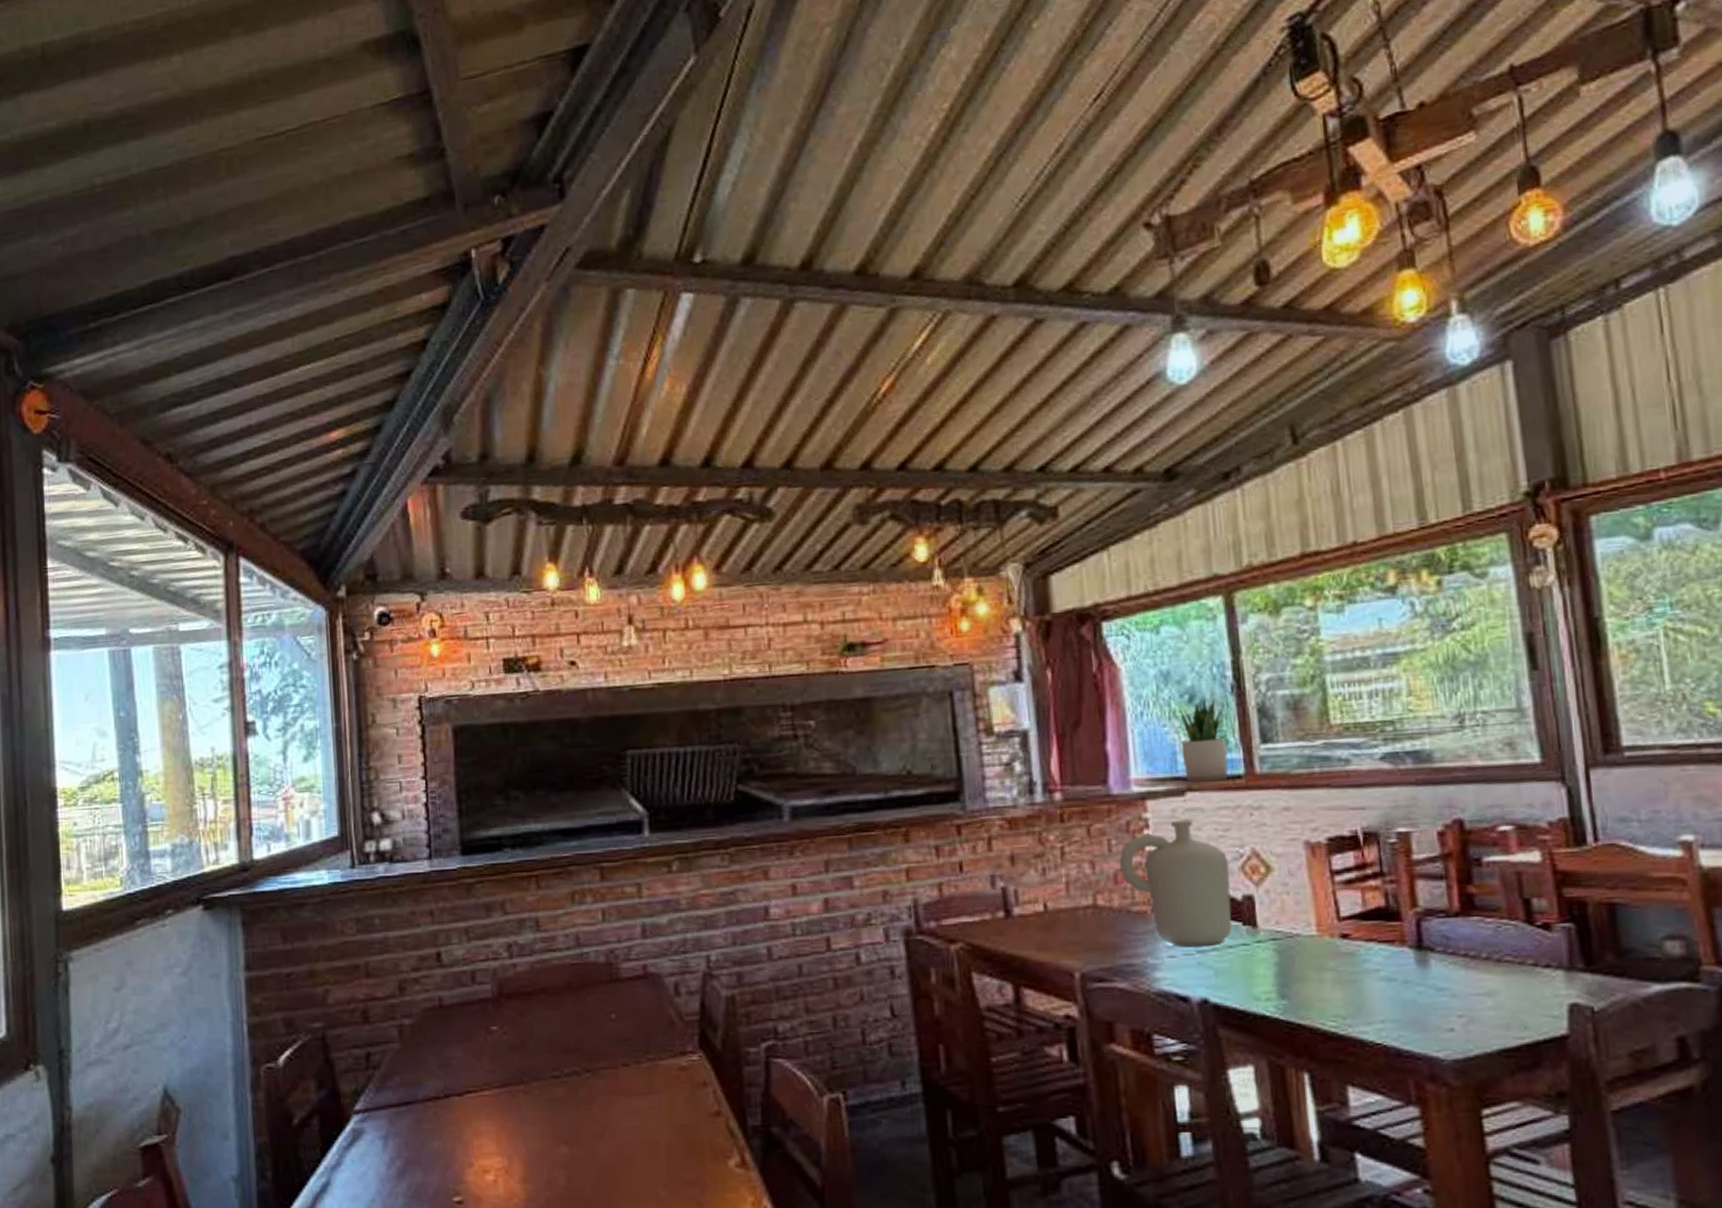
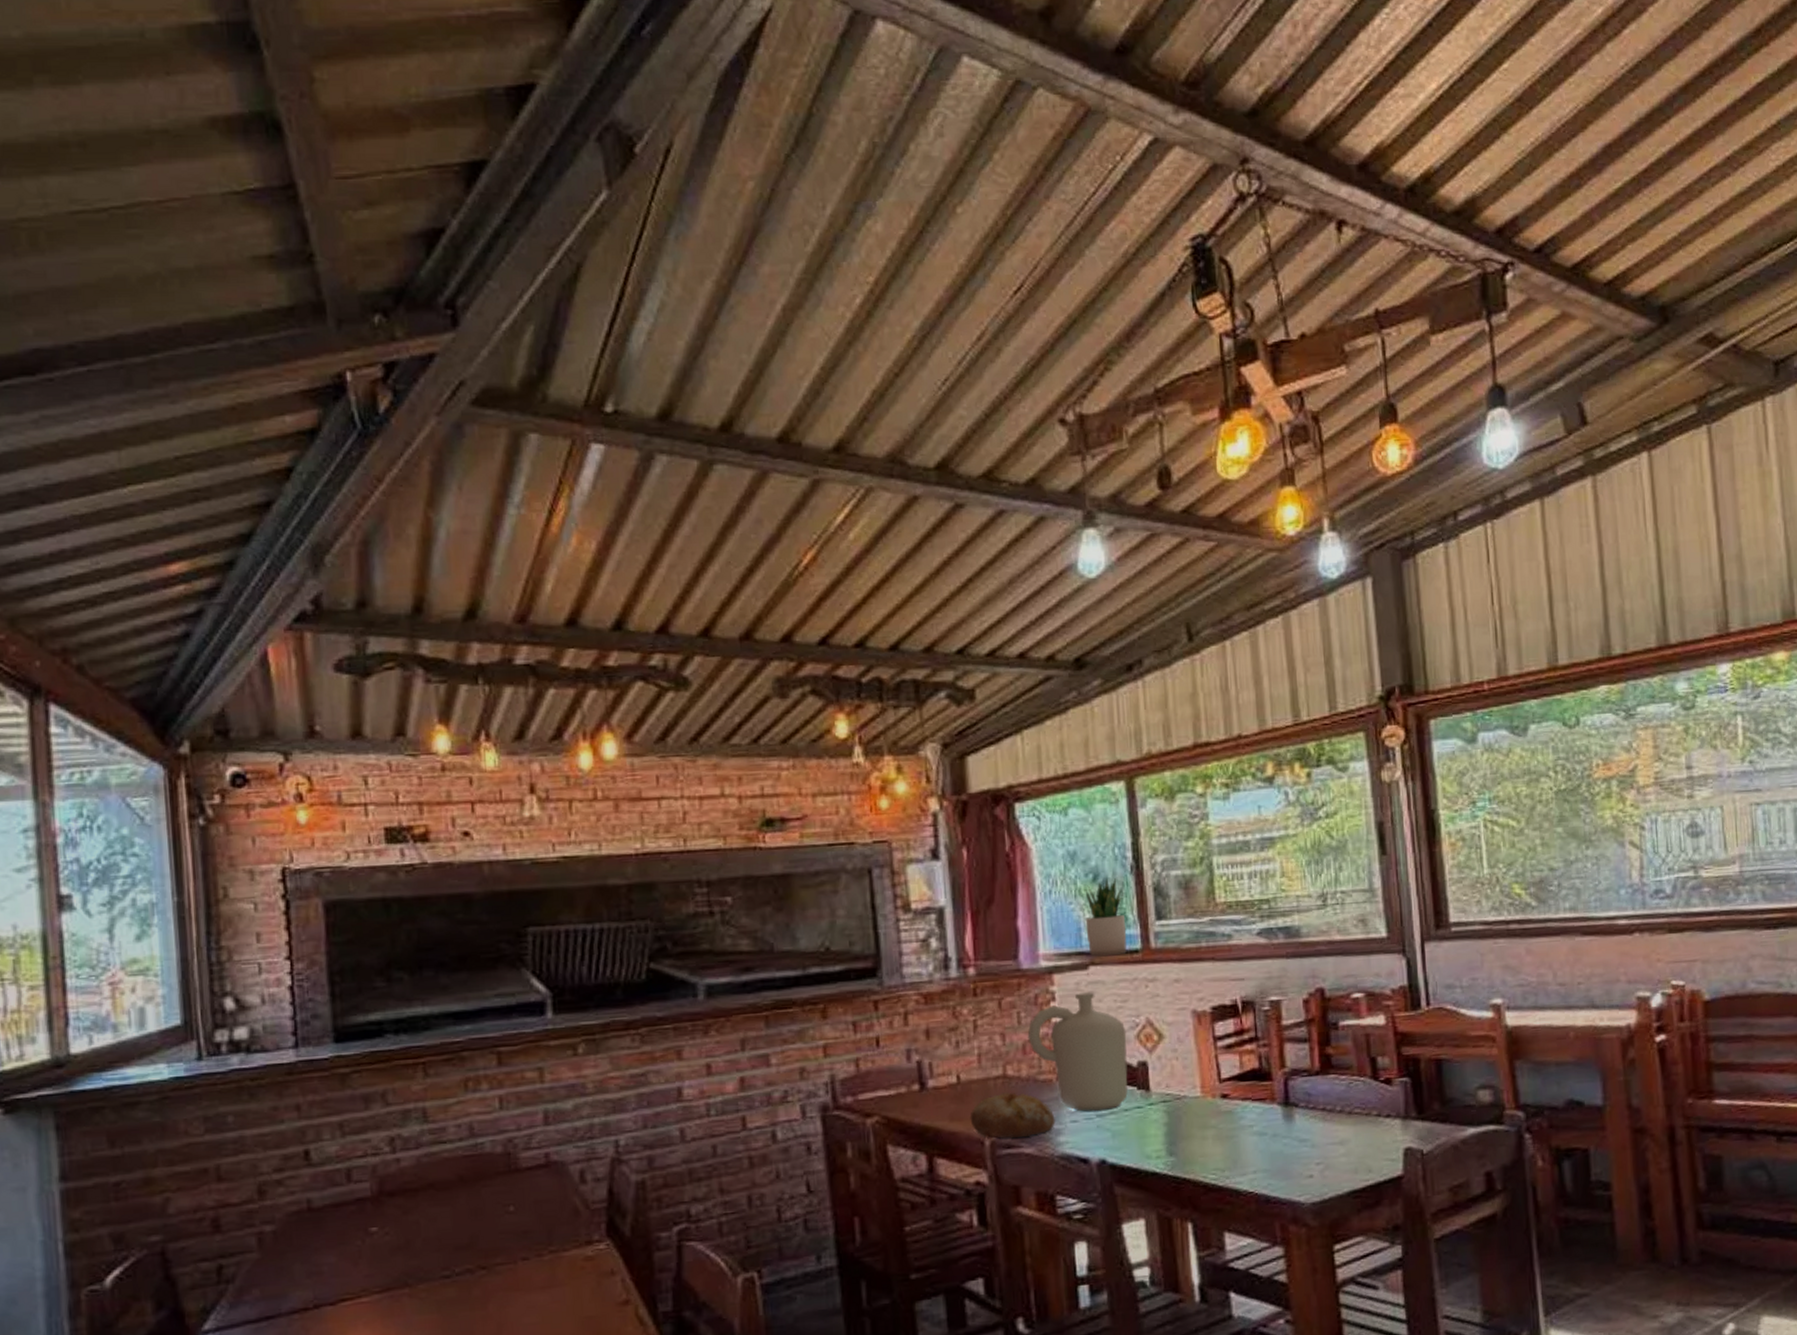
bread: none [1058,923,1151,971] -> present [970,1092,1056,1138]

